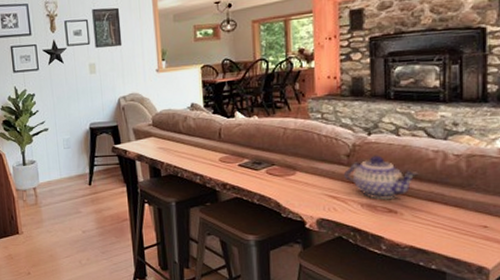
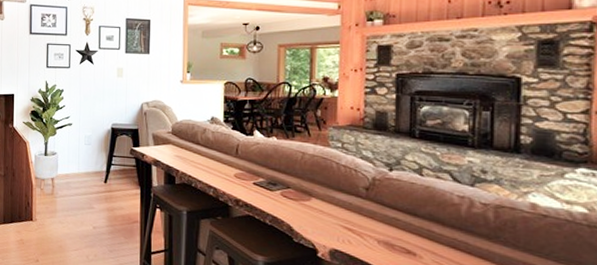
teapot: present [343,155,419,199] -> none [360,192,442,240]

